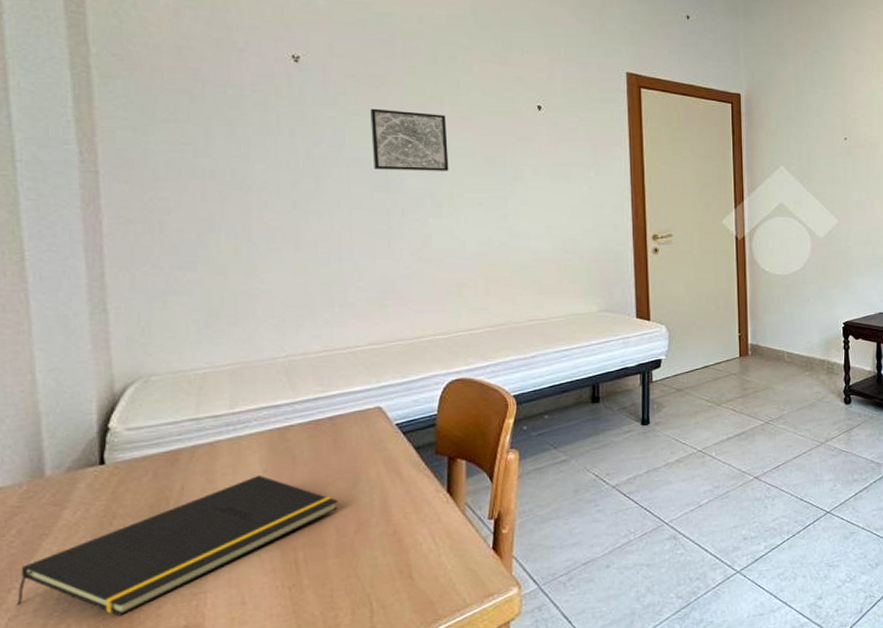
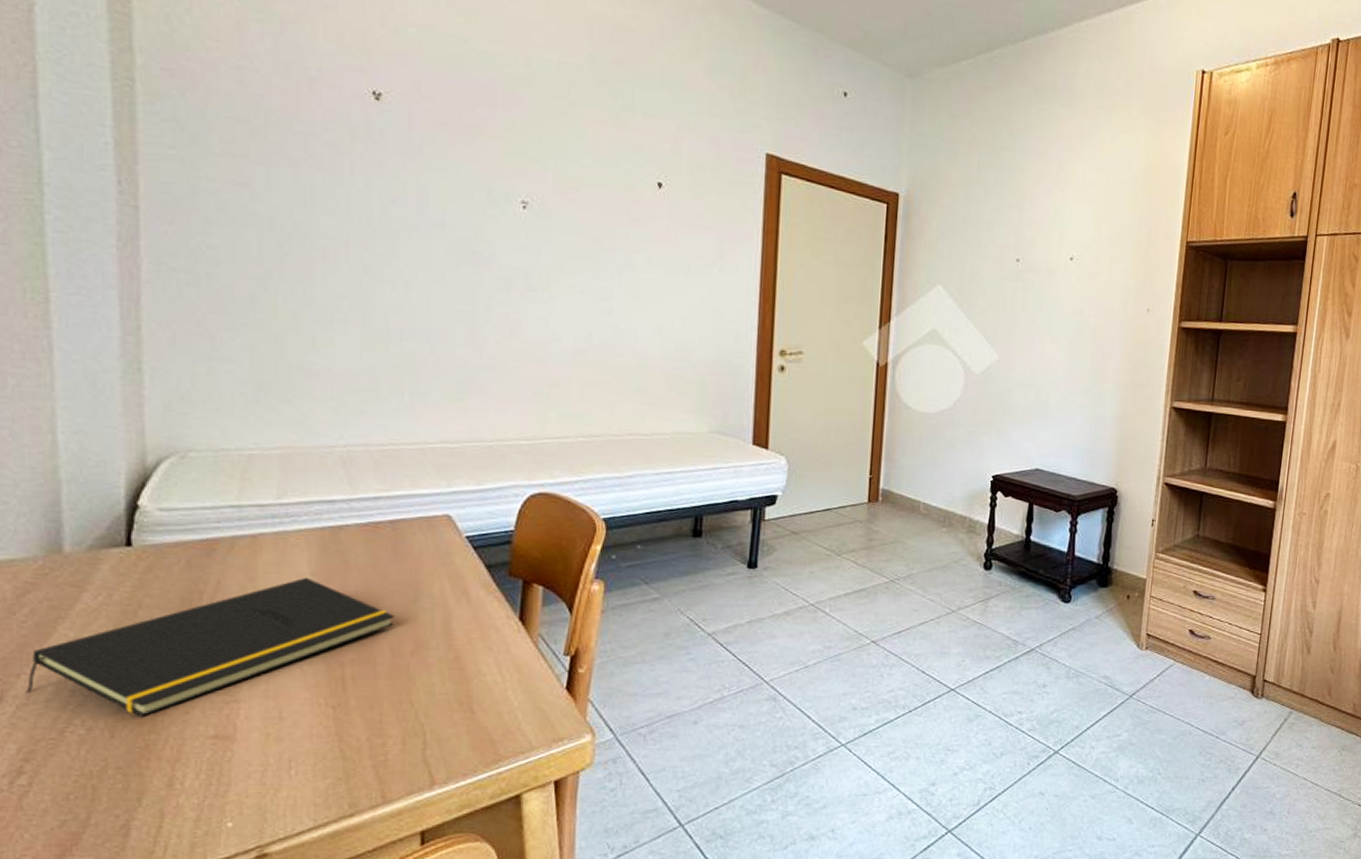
wall art: present [370,108,449,171] -> none [459,165,549,249]

